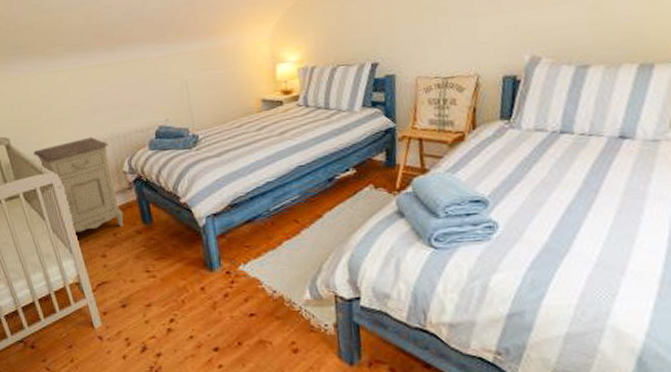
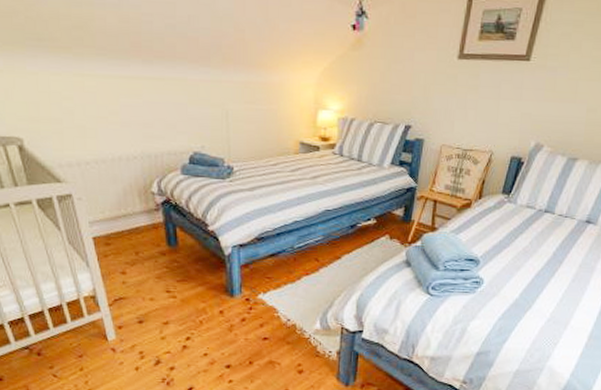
nightstand: present [33,136,124,234] -> none [51,151,148,248]

